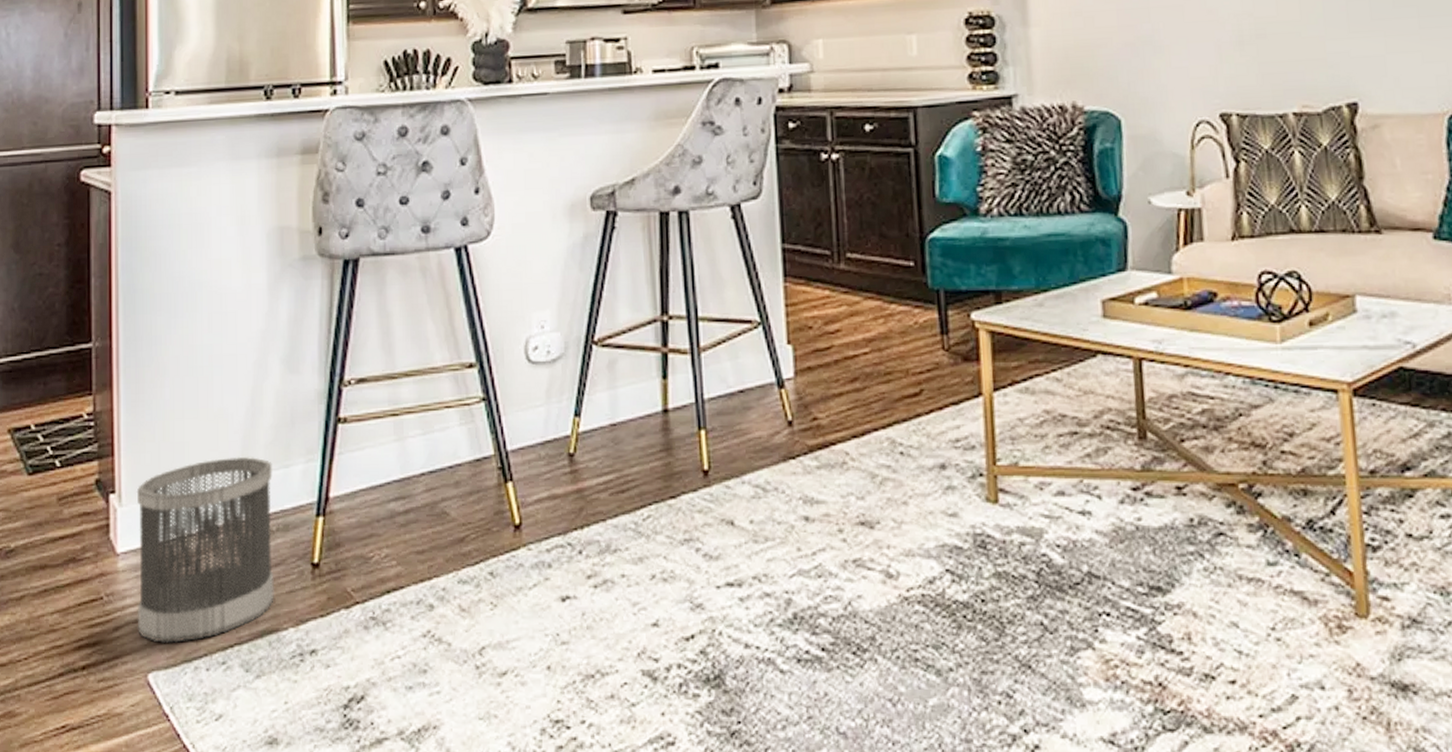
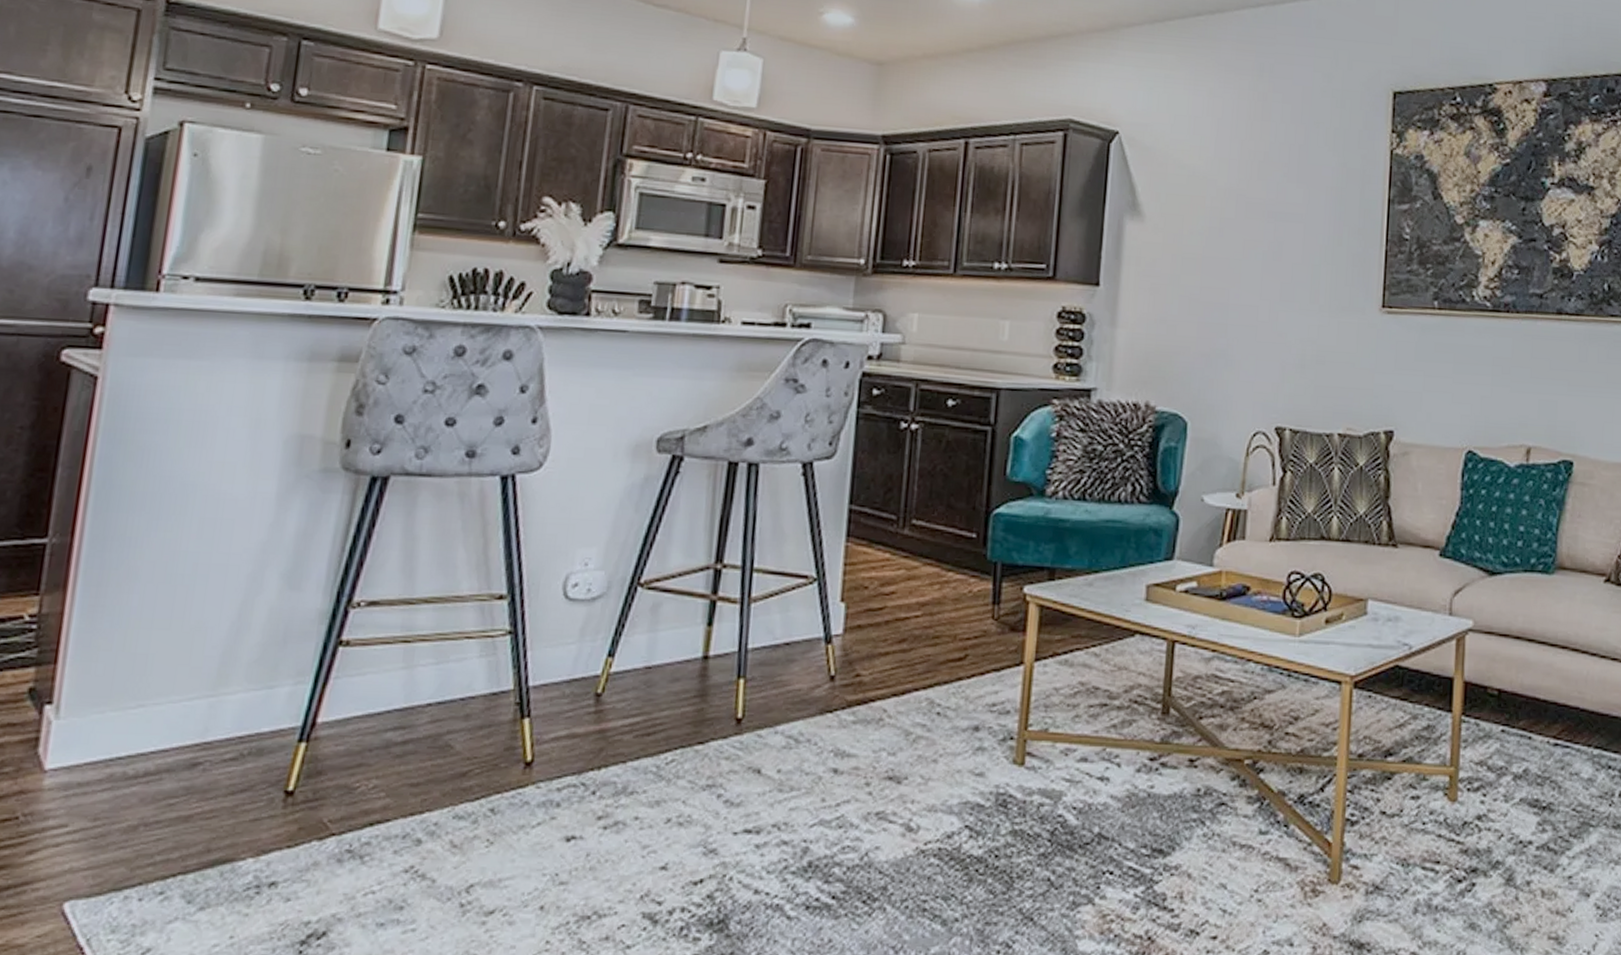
wastebasket: present [136,456,274,643] -> none [57,673,254,870]

